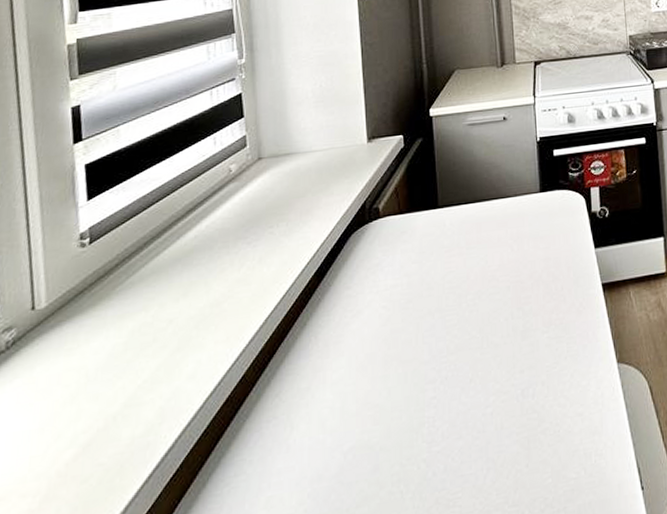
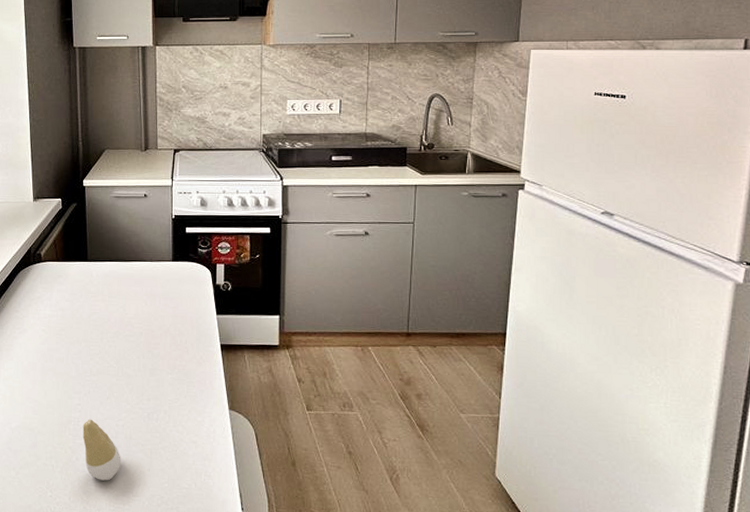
tooth: none [440,414,492,497] -> present [82,419,121,481]

